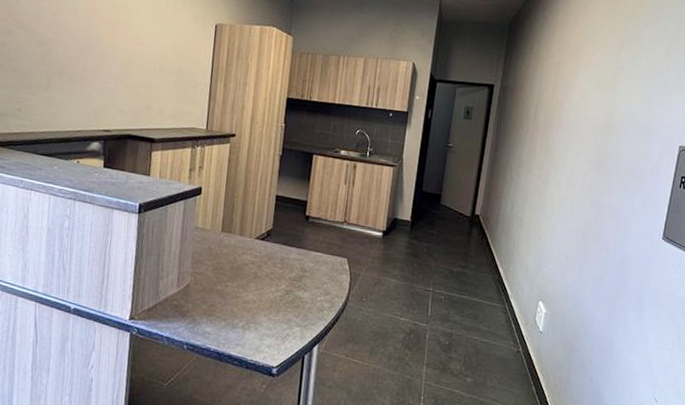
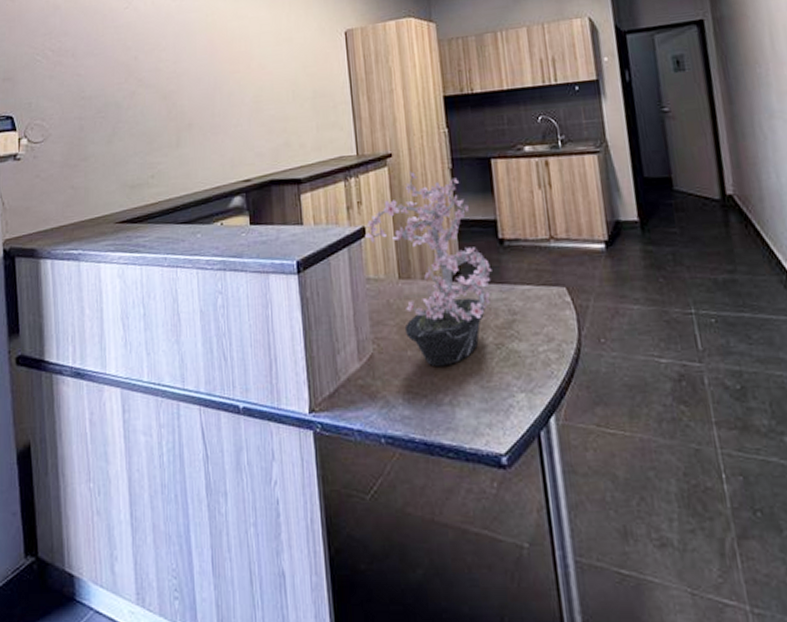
potted plant: none [200,151,296,301] -> present [364,171,492,367]

